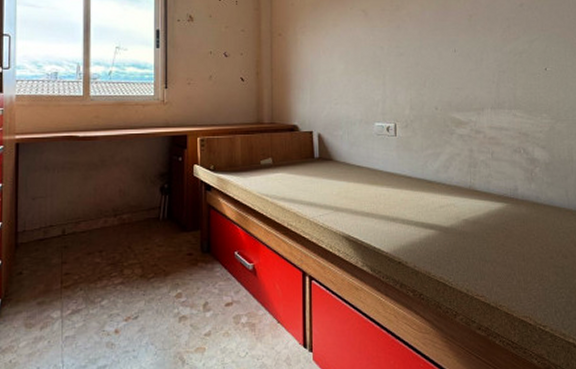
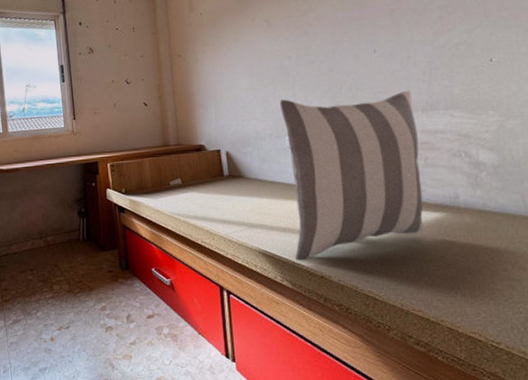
pillow: none [370,87,489,246] -> present [279,90,424,261]

